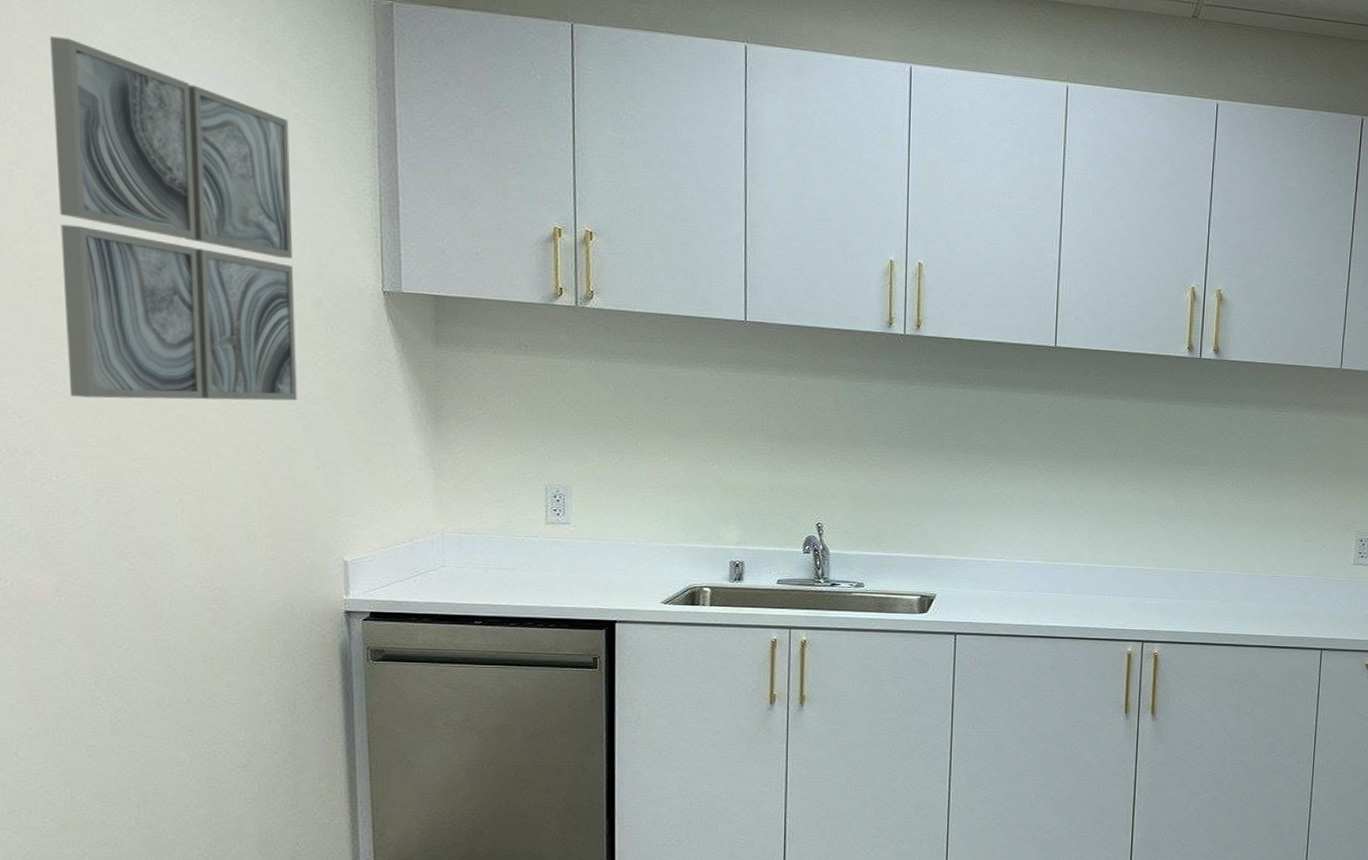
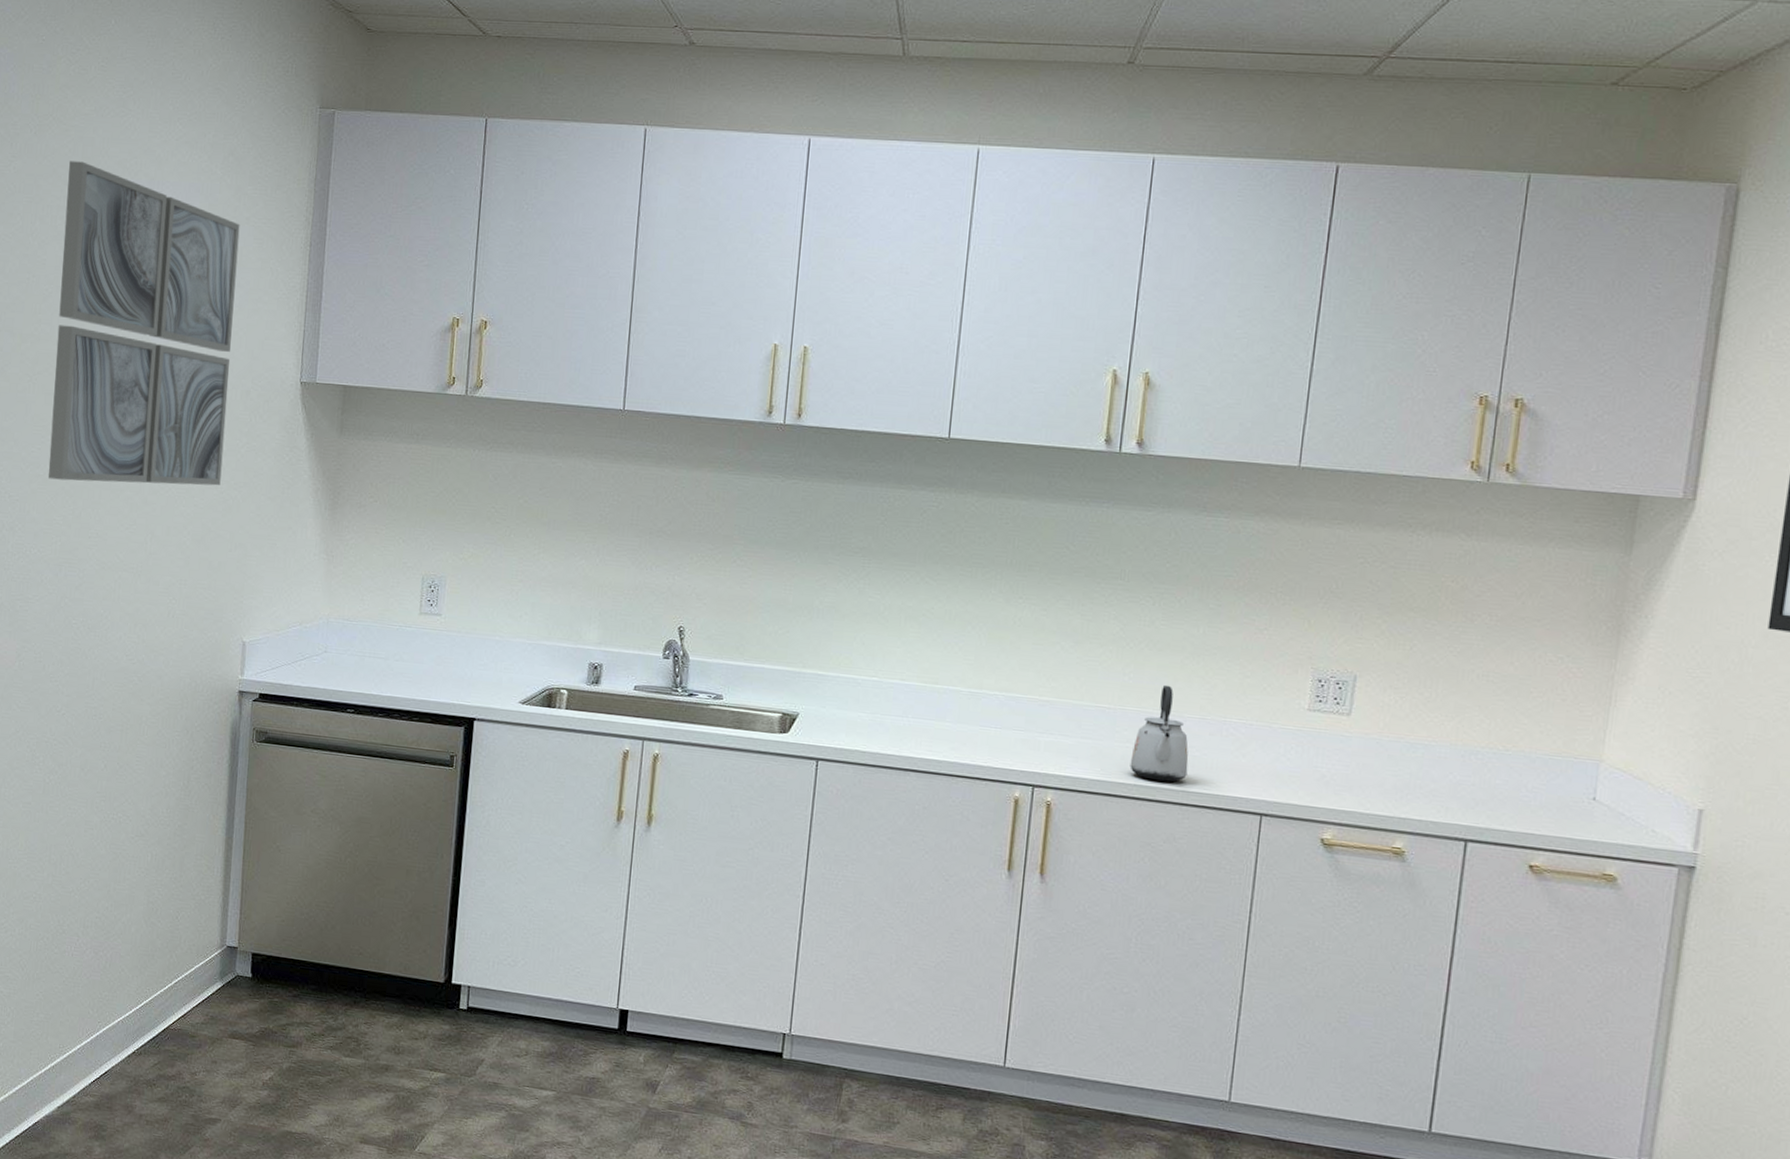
kettle: none [1219,550,1265,629] -> present [1130,684,1189,782]

